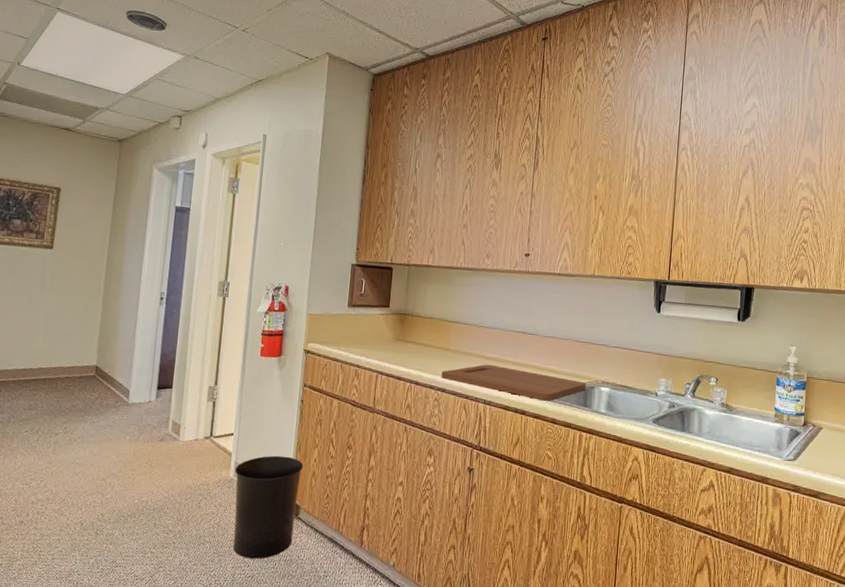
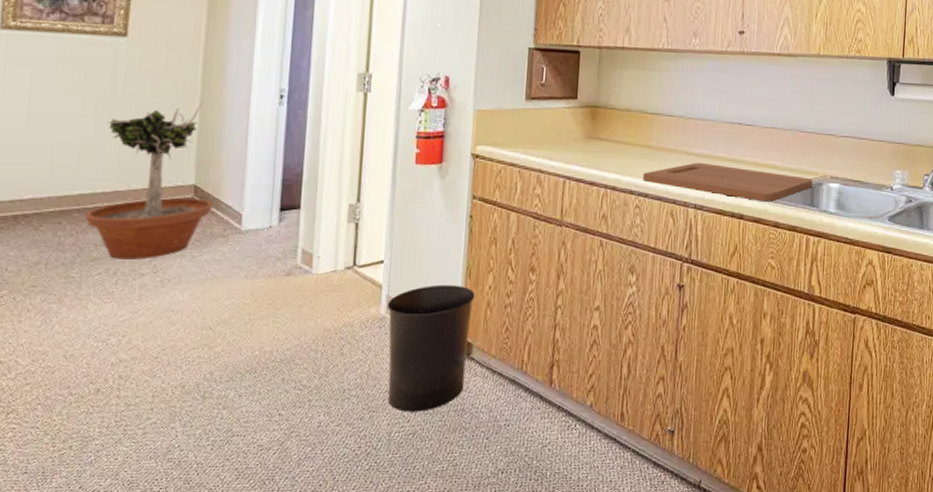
potted tree: none [18,299,110,422] -> present [84,100,214,260]

